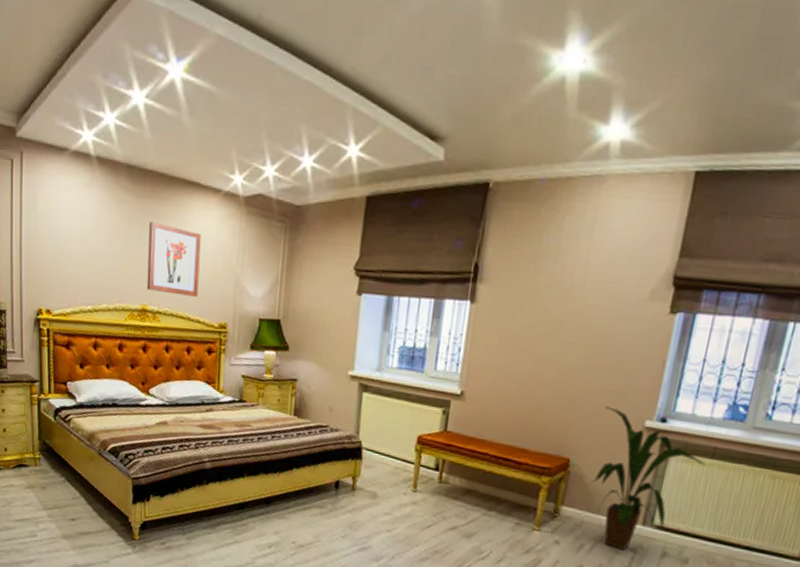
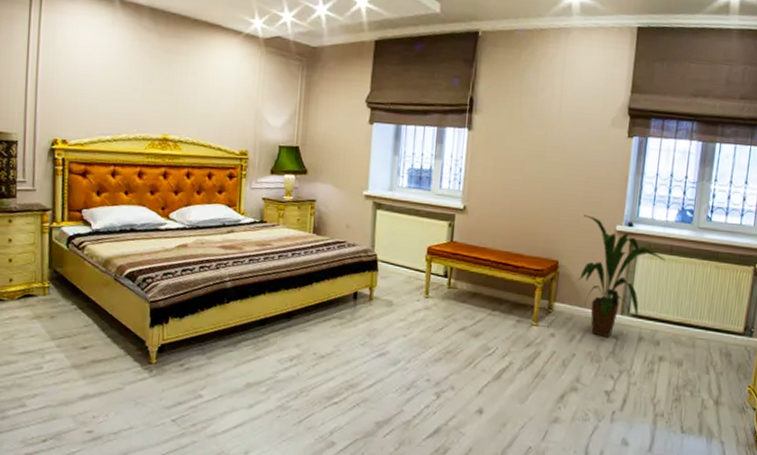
wall art: present [147,222,201,297] -> none [168,59,223,127]

